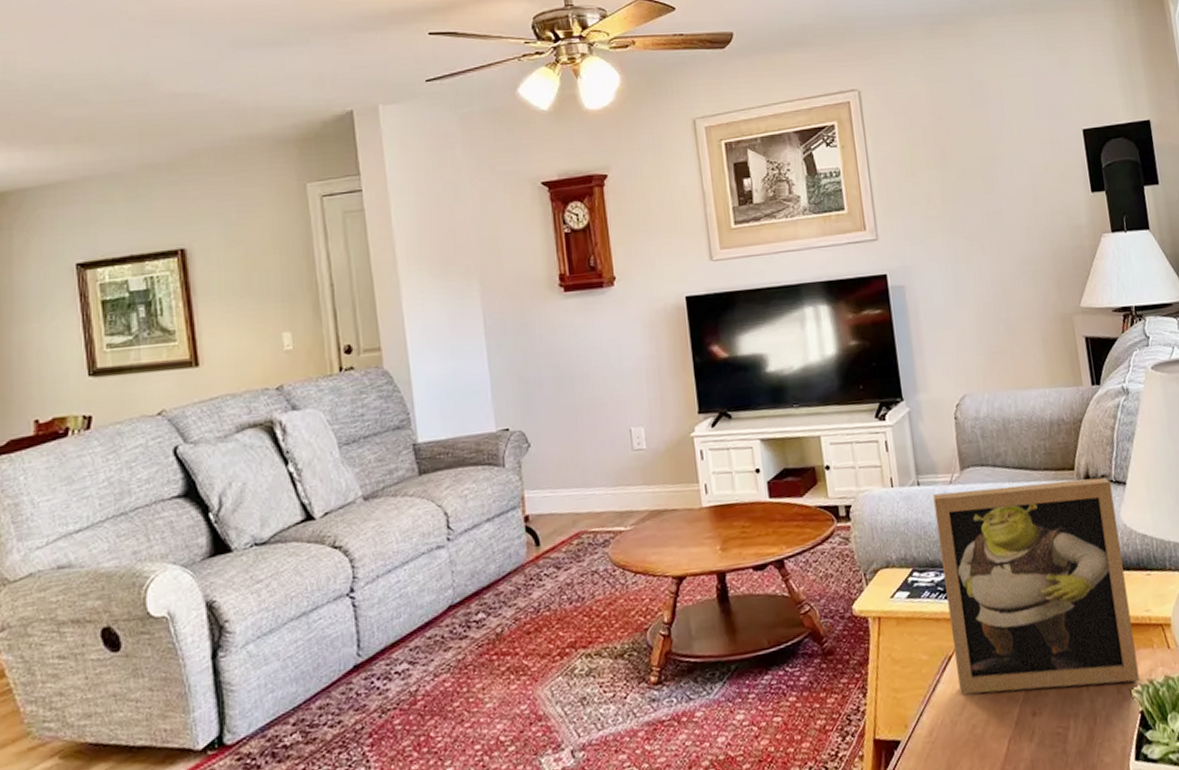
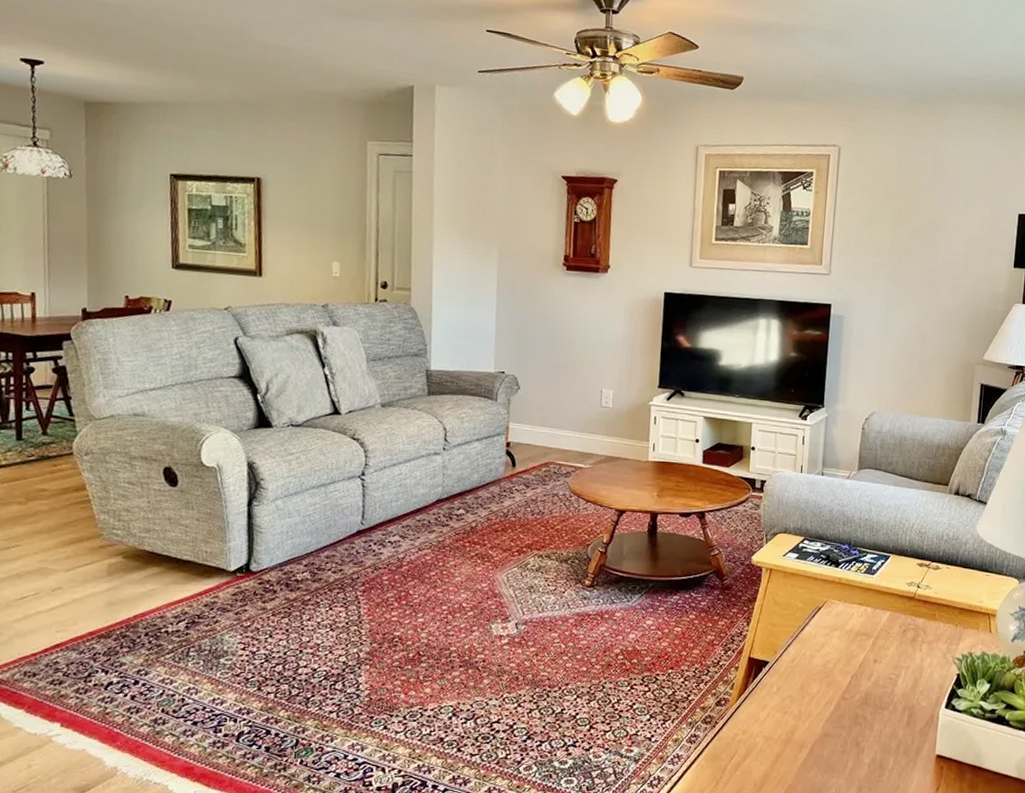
picture frame: present [933,477,1140,695] -> none [822,484,975,651]

